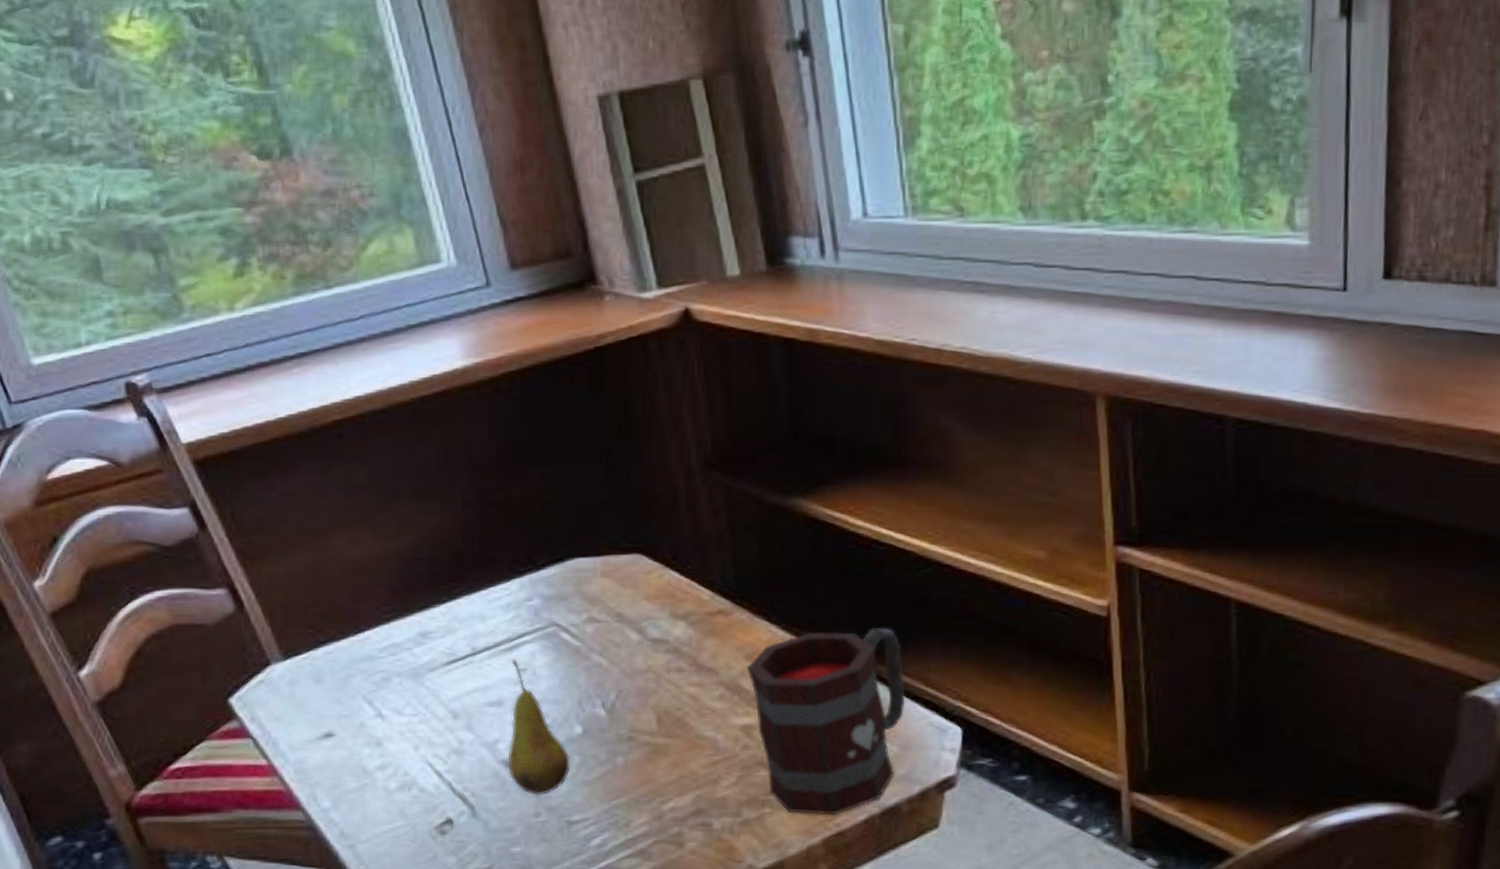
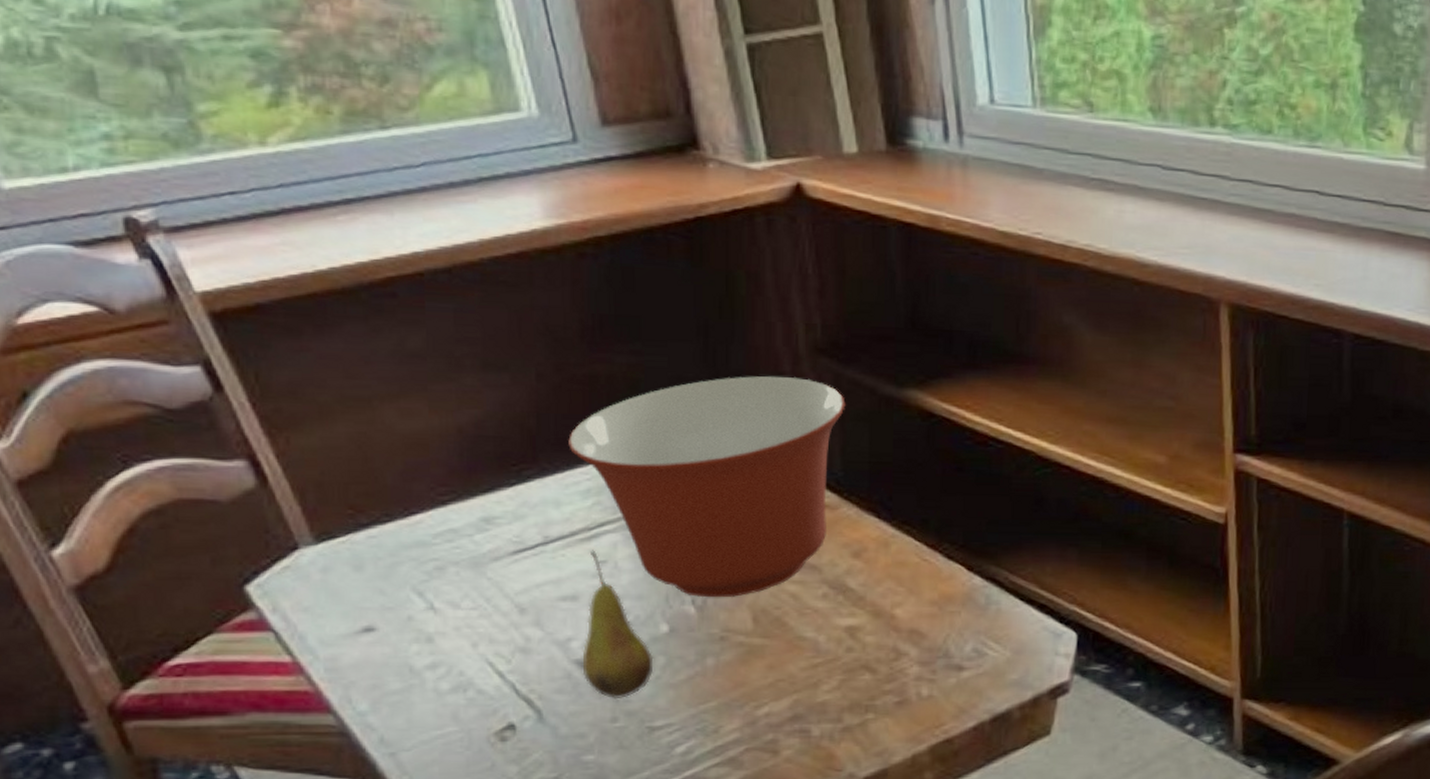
mixing bowl: none [490,492,736,701] -> present [568,376,846,598]
mug: present [747,628,905,815] -> none [853,528,1020,722]

